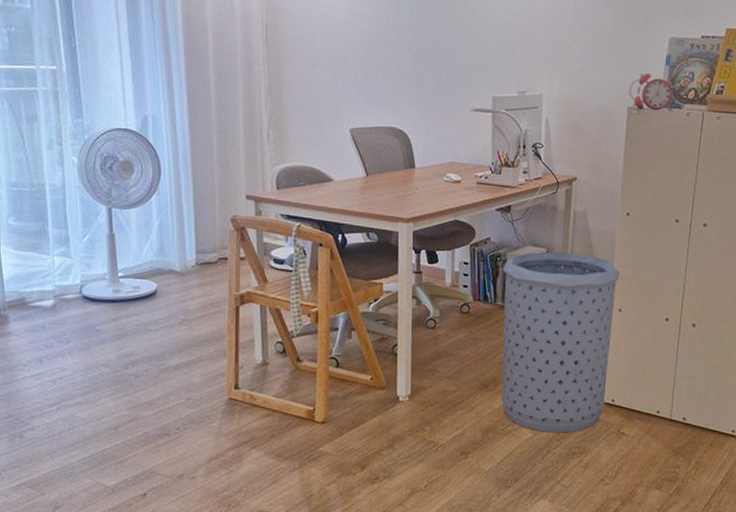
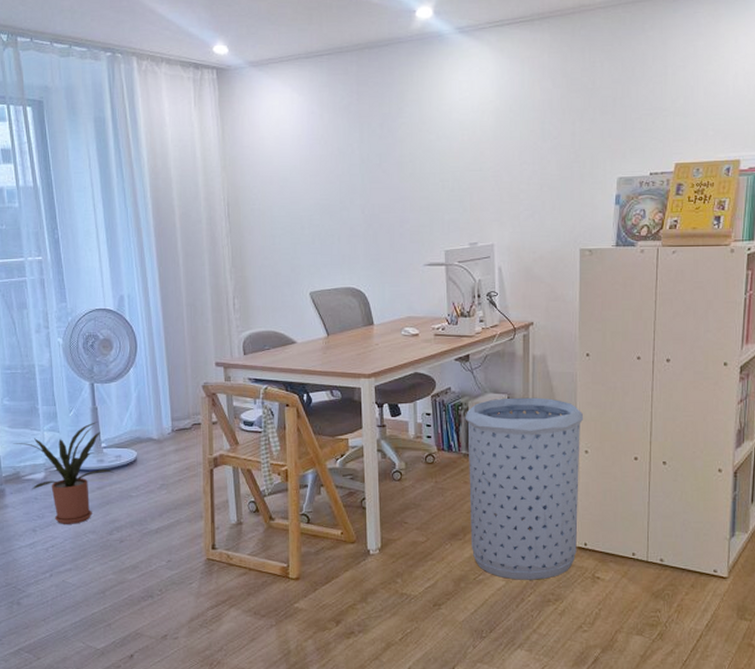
house plant: none [18,249,132,356] -> present [13,422,114,524]
alarm clock: present [628,72,679,112] -> none [580,214,631,251]

